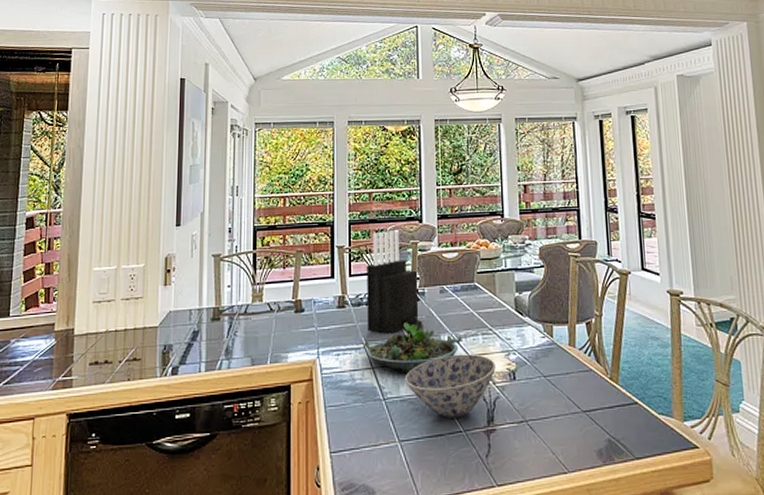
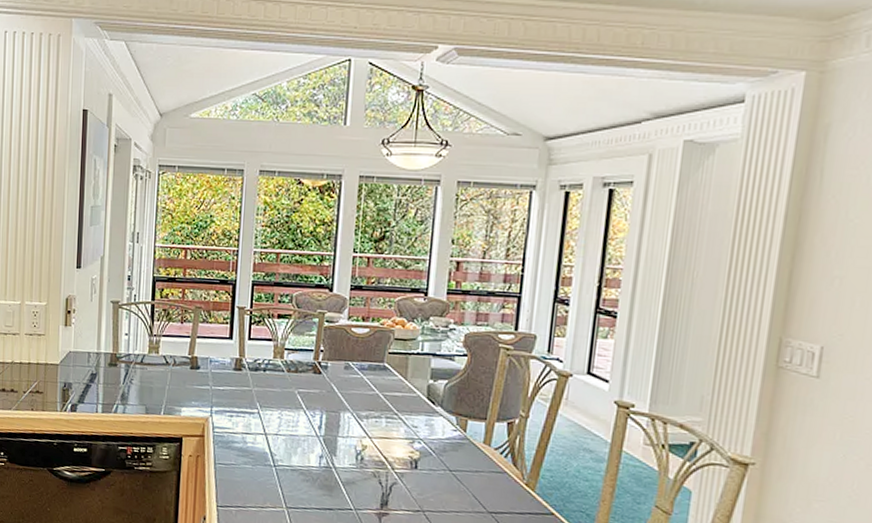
succulent planter: present [364,316,462,374] -> none [258,389,364,445]
knife block: present [367,229,419,334] -> none [263,296,321,404]
bowl: present [404,354,496,419] -> none [297,433,397,497]

